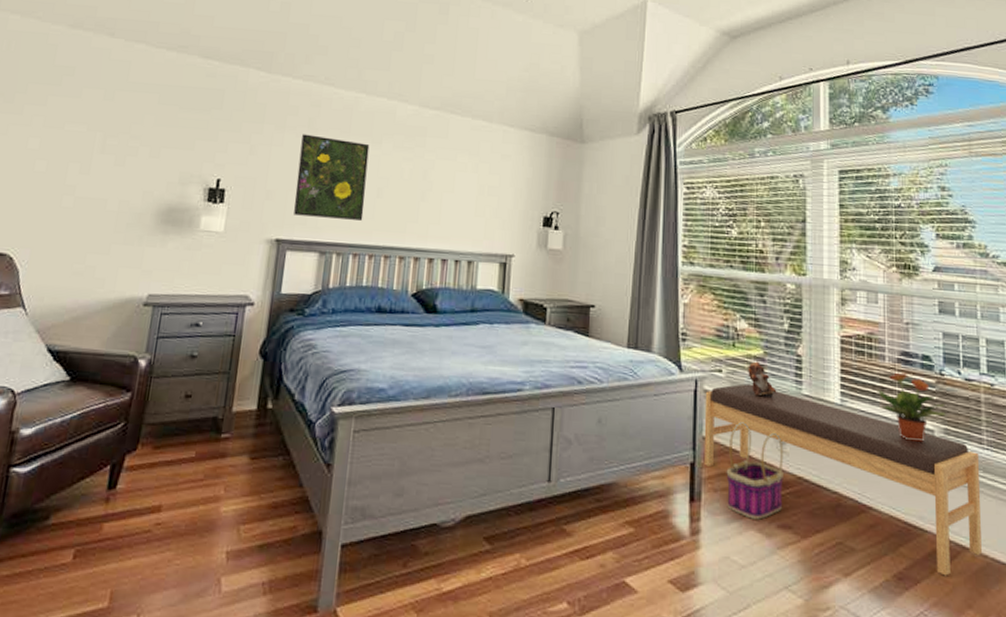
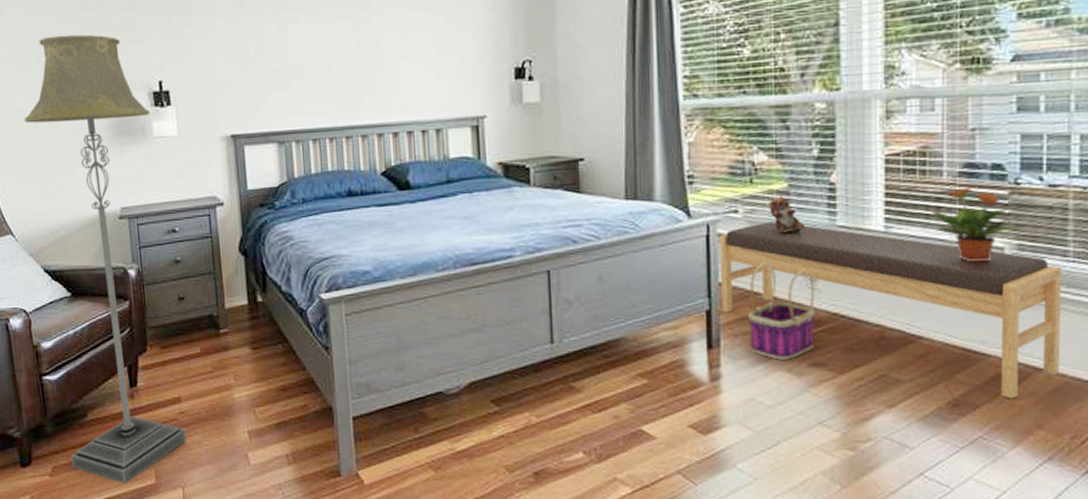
floor lamp: none [14,122,201,606] -> present [24,34,187,485]
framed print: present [294,134,370,221] -> none [235,16,316,107]

